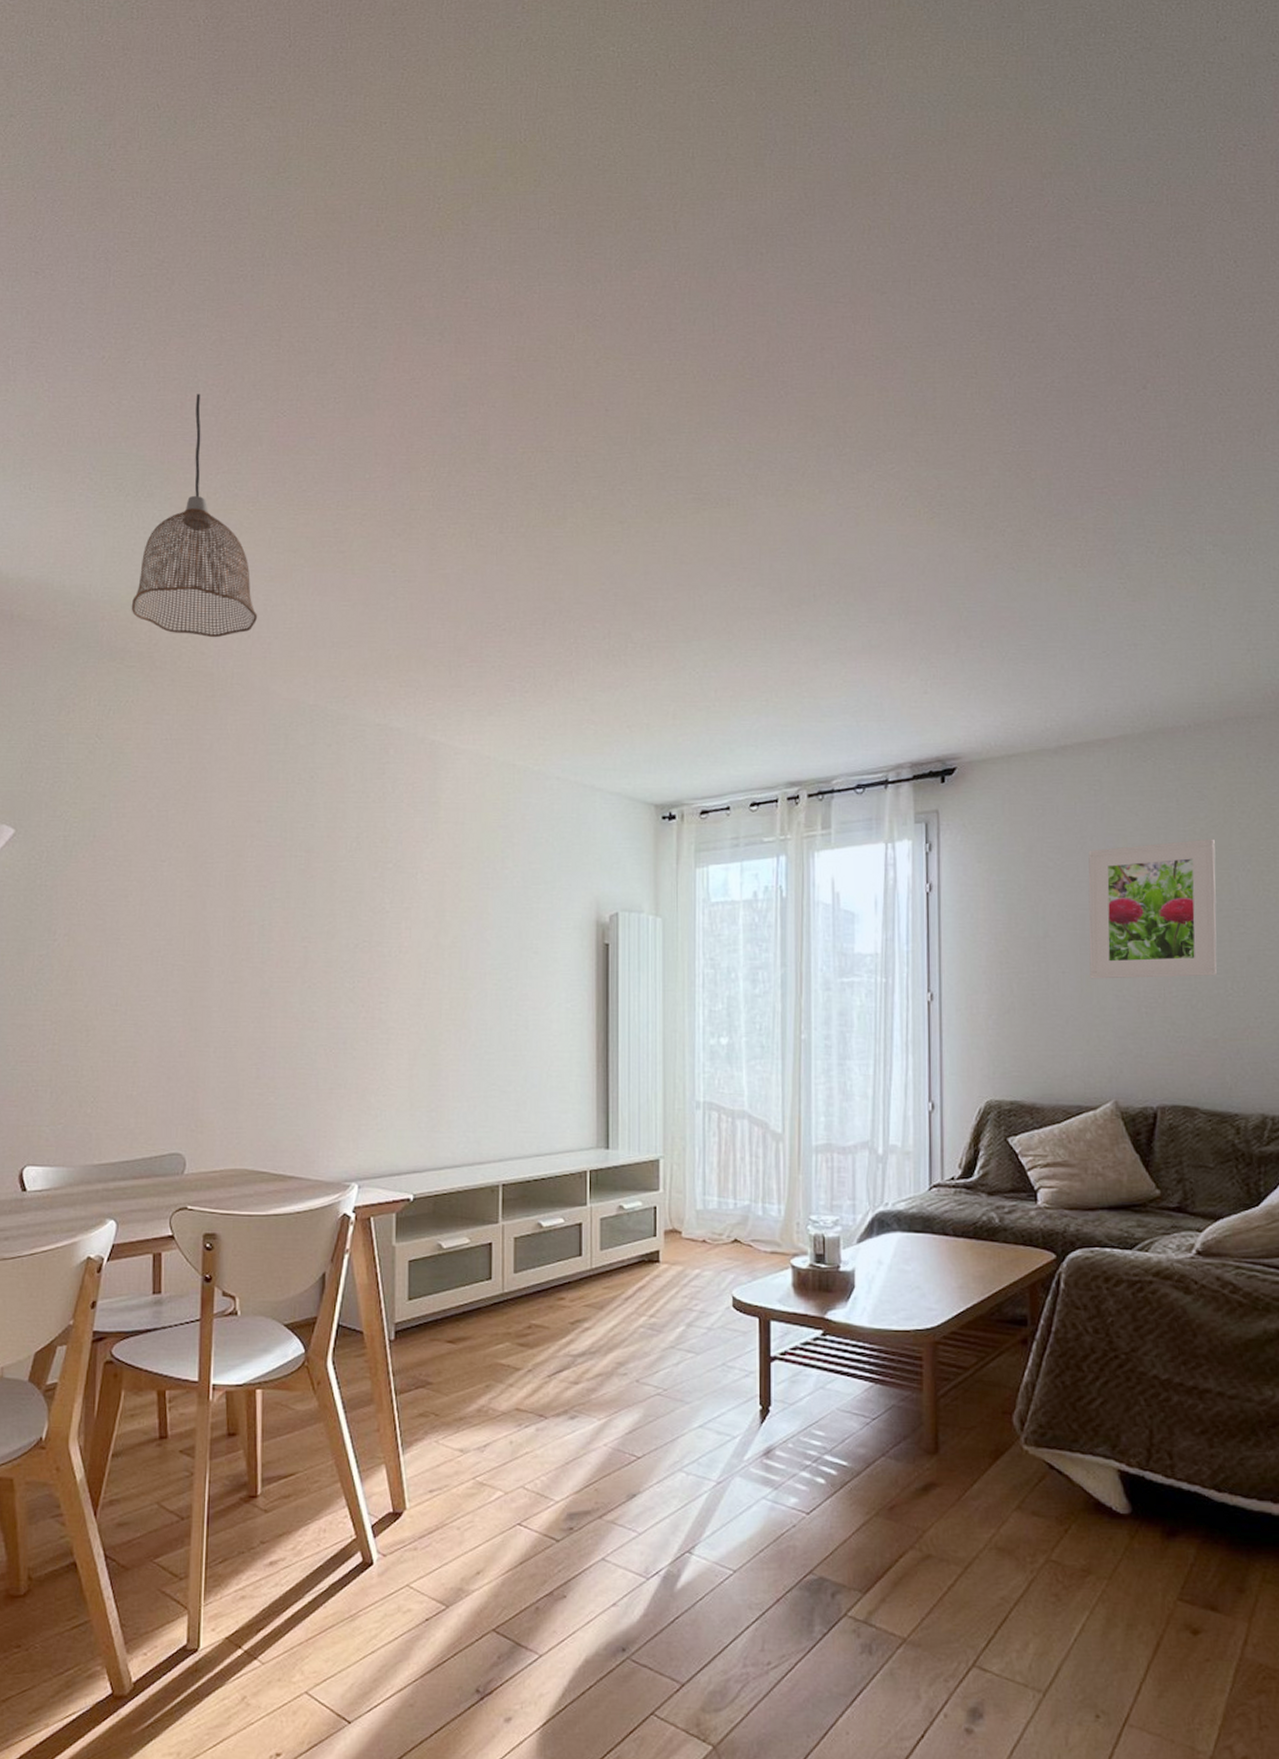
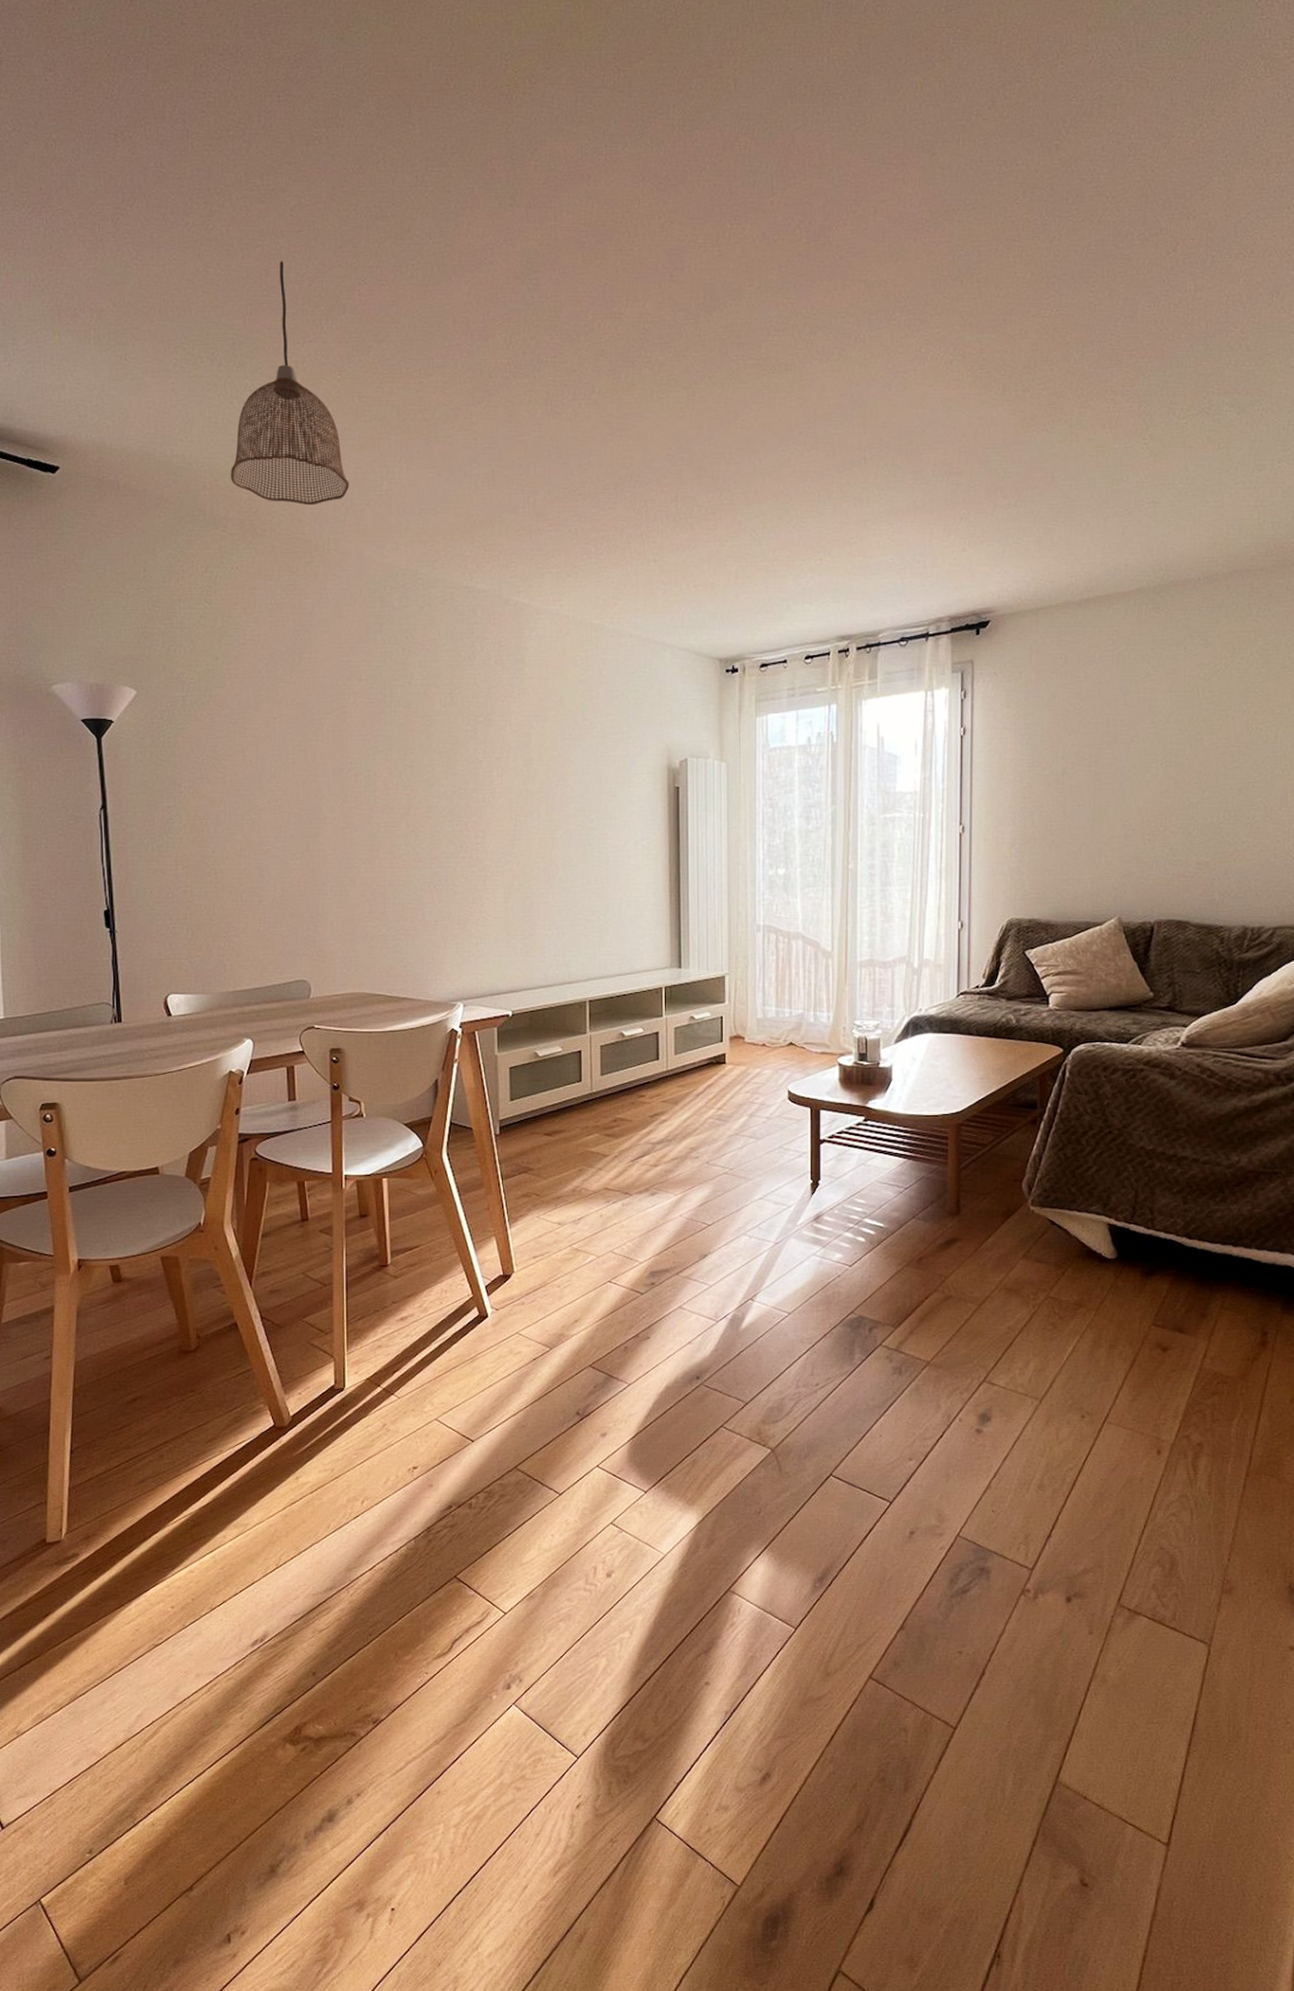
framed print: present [1088,838,1217,979] -> none [1101,683,1216,811]

